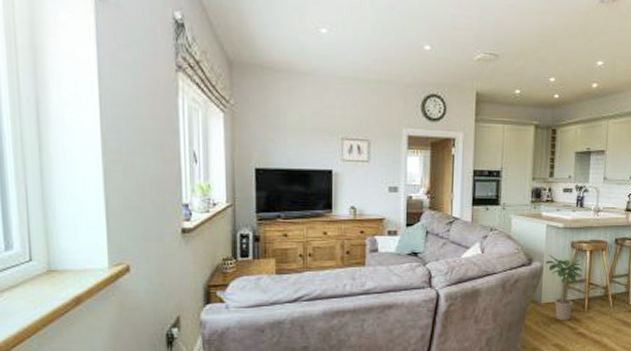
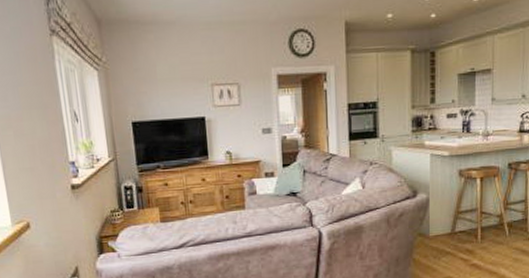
potted plant: present [545,255,583,321] -> none [431,185,473,253]

